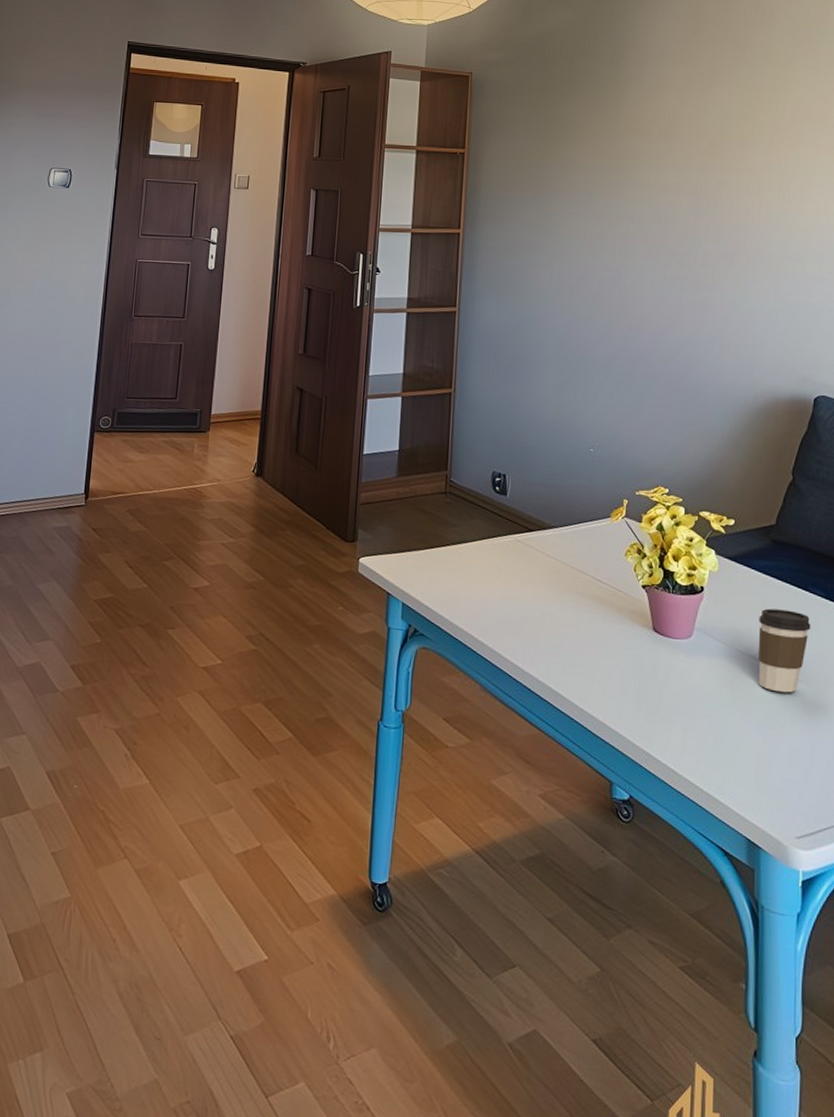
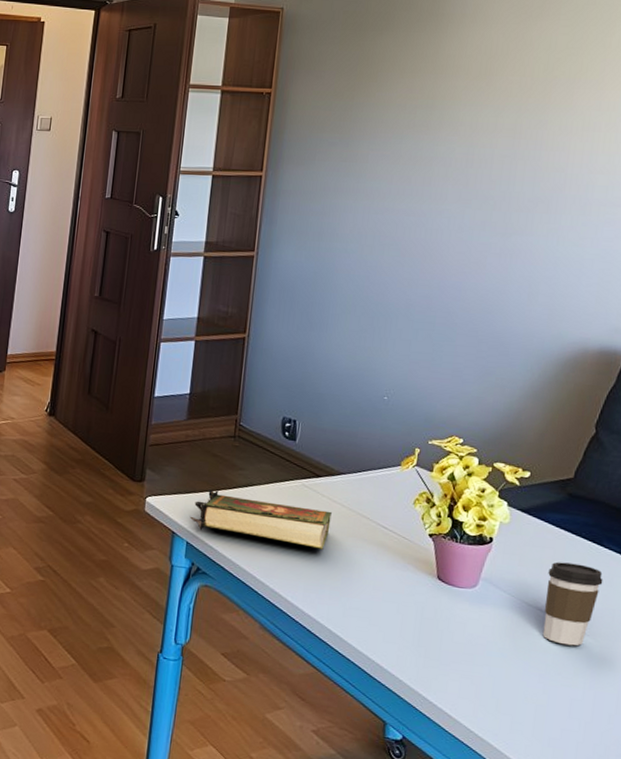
book: none [404,547,546,605] -> present [189,489,332,549]

